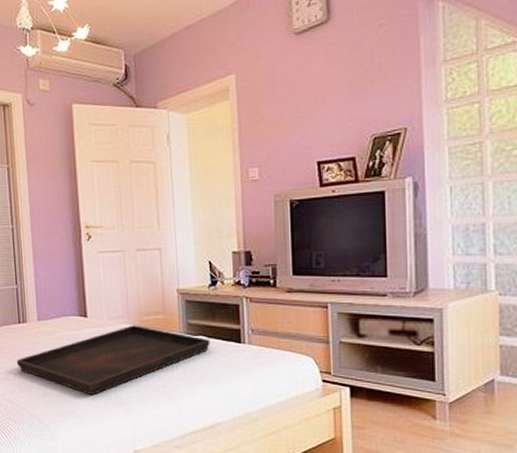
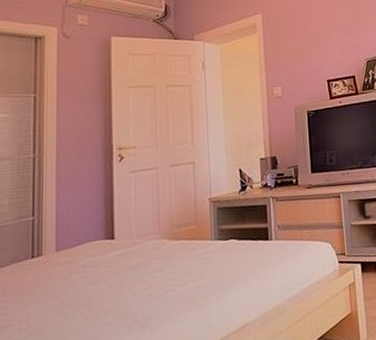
serving tray: present [16,325,210,396] -> none [24,239,240,323]

